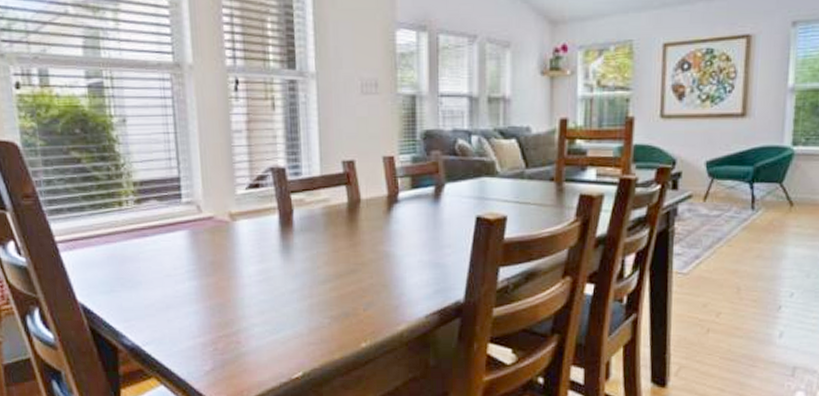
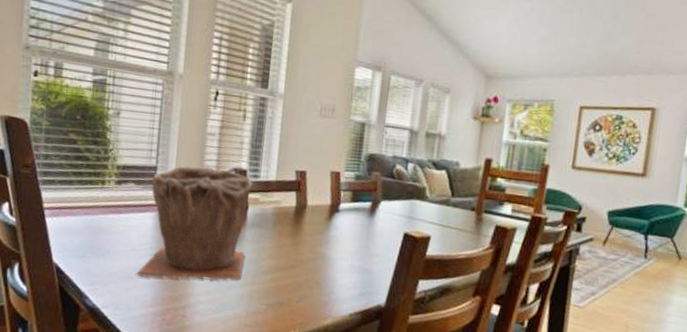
plant pot: none [175,169,298,305] -> present [135,166,253,281]

